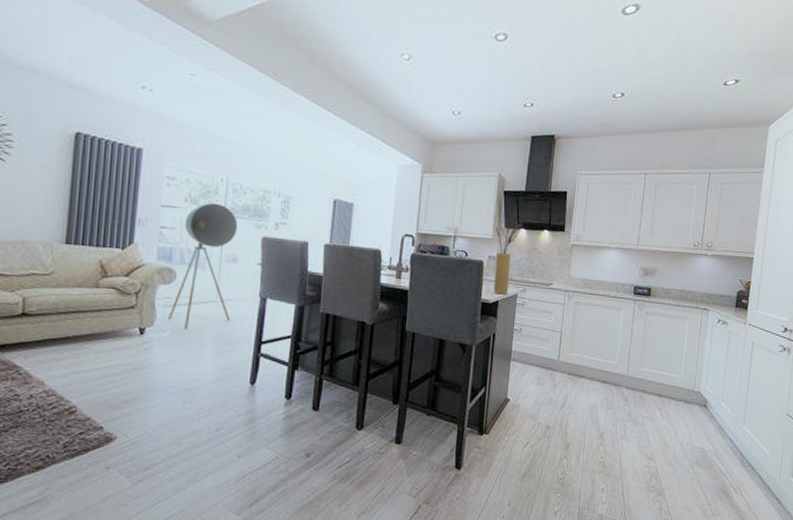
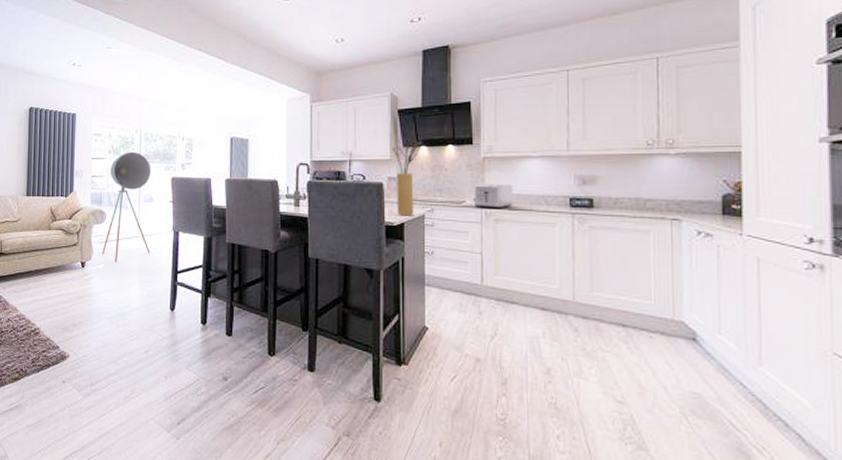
toaster: none [559,269,592,293] -> present [473,184,513,209]

